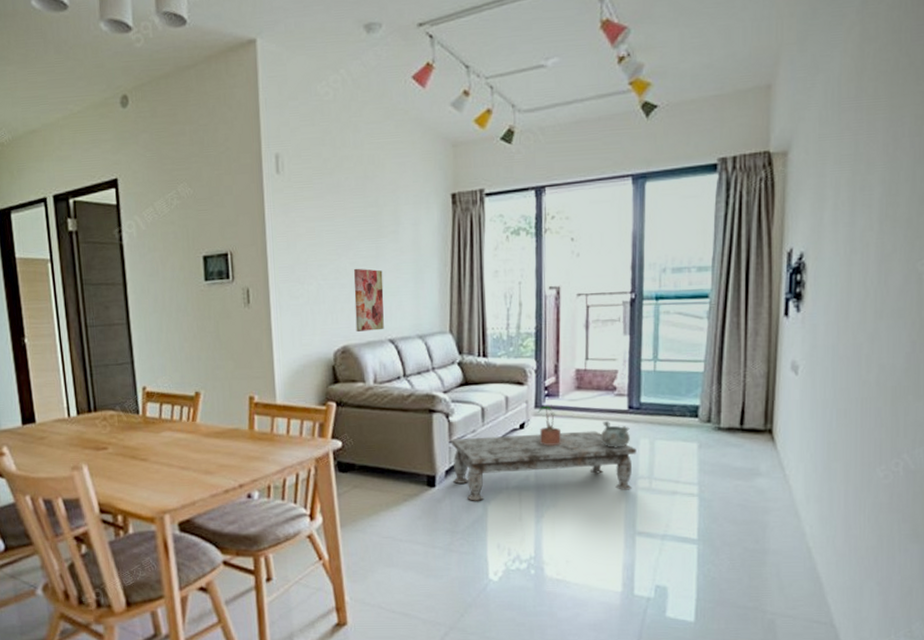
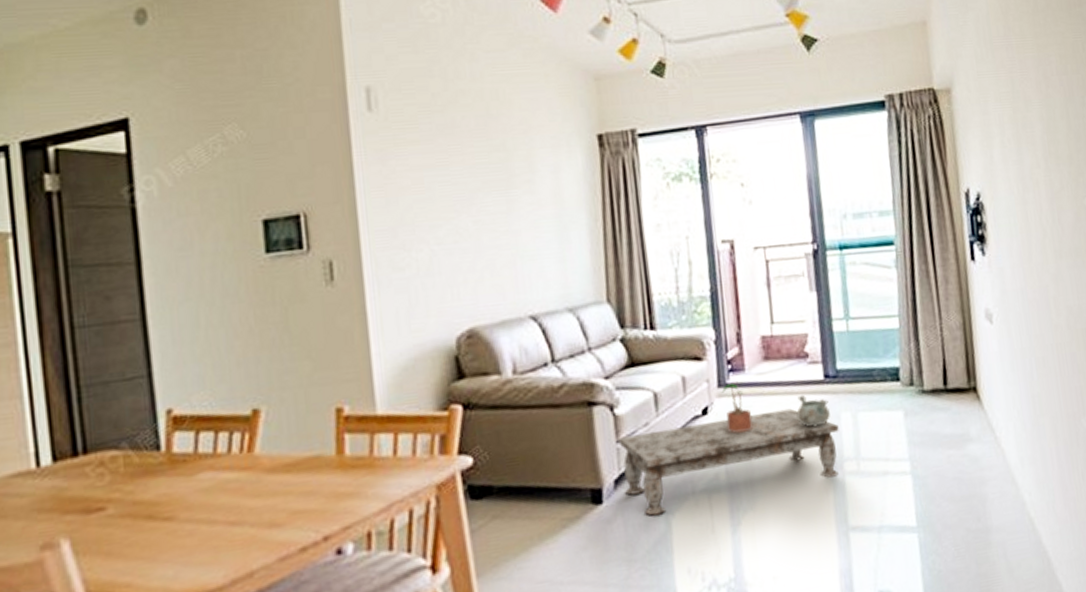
wall art: present [354,268,384,332] -> none [479,227,523,309]

